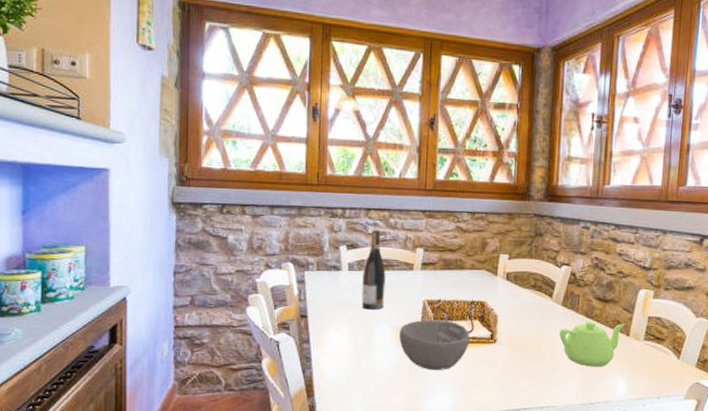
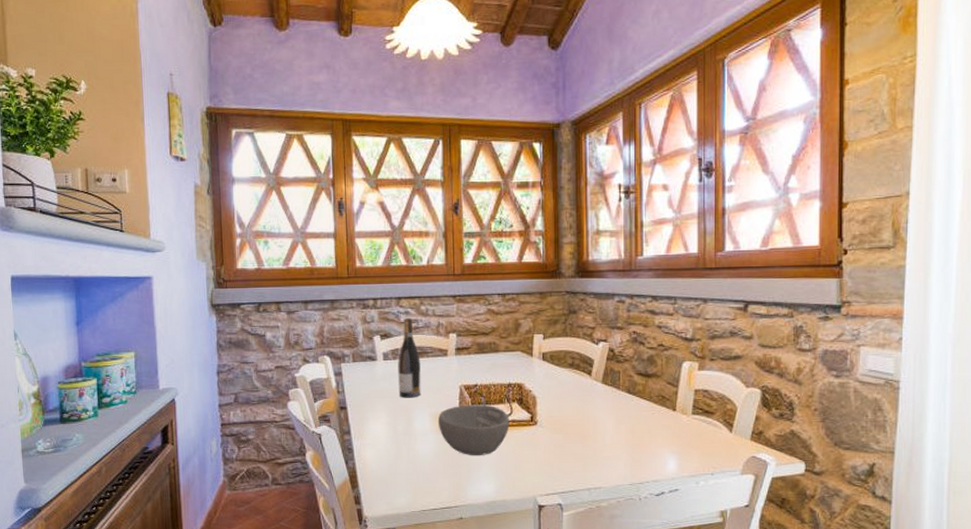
teapot: present [559,321,625,367] -> none [602,397,670,445]

